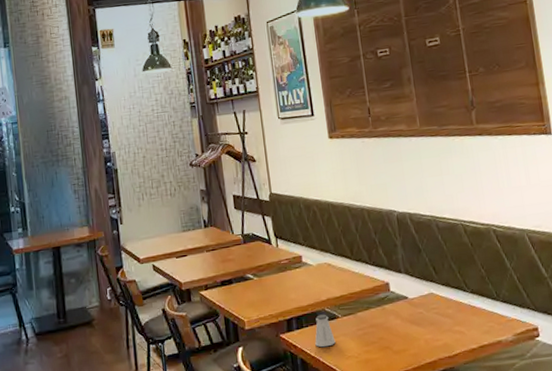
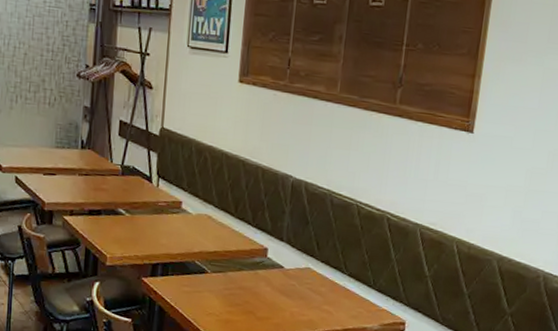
saltshaker: present [315,314,336,348] -> none [177,266,199,300]

